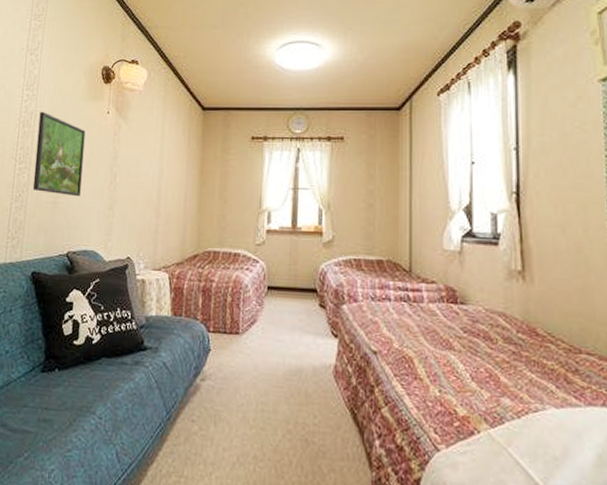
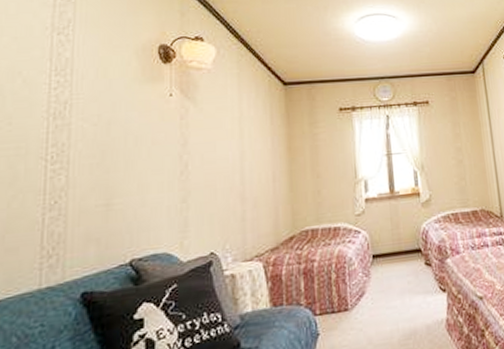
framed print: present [32,111,86,197] -> none [74,99,143,195]

